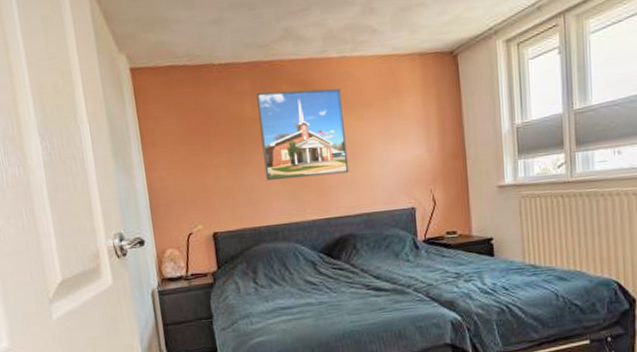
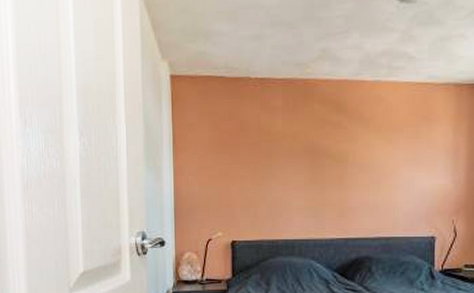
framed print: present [256,88,349,180] -> none [288,108,373,196]

